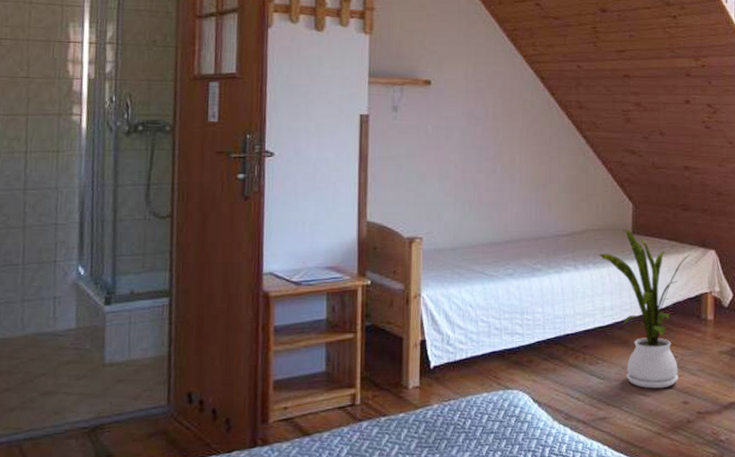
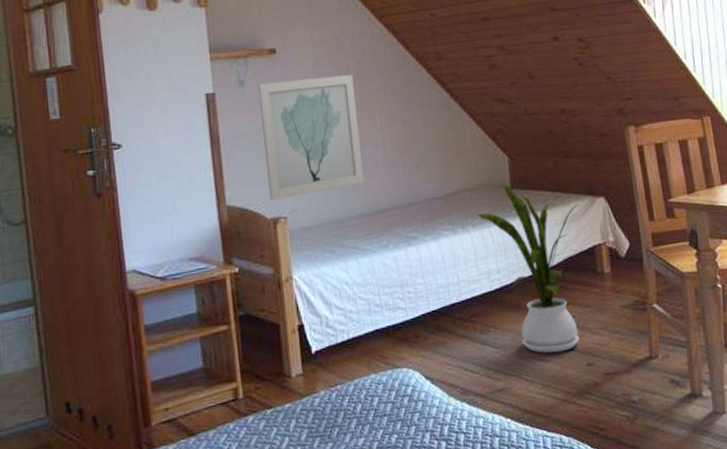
wall art: none [408,111,499,220] -> present [257,75,364,200]

